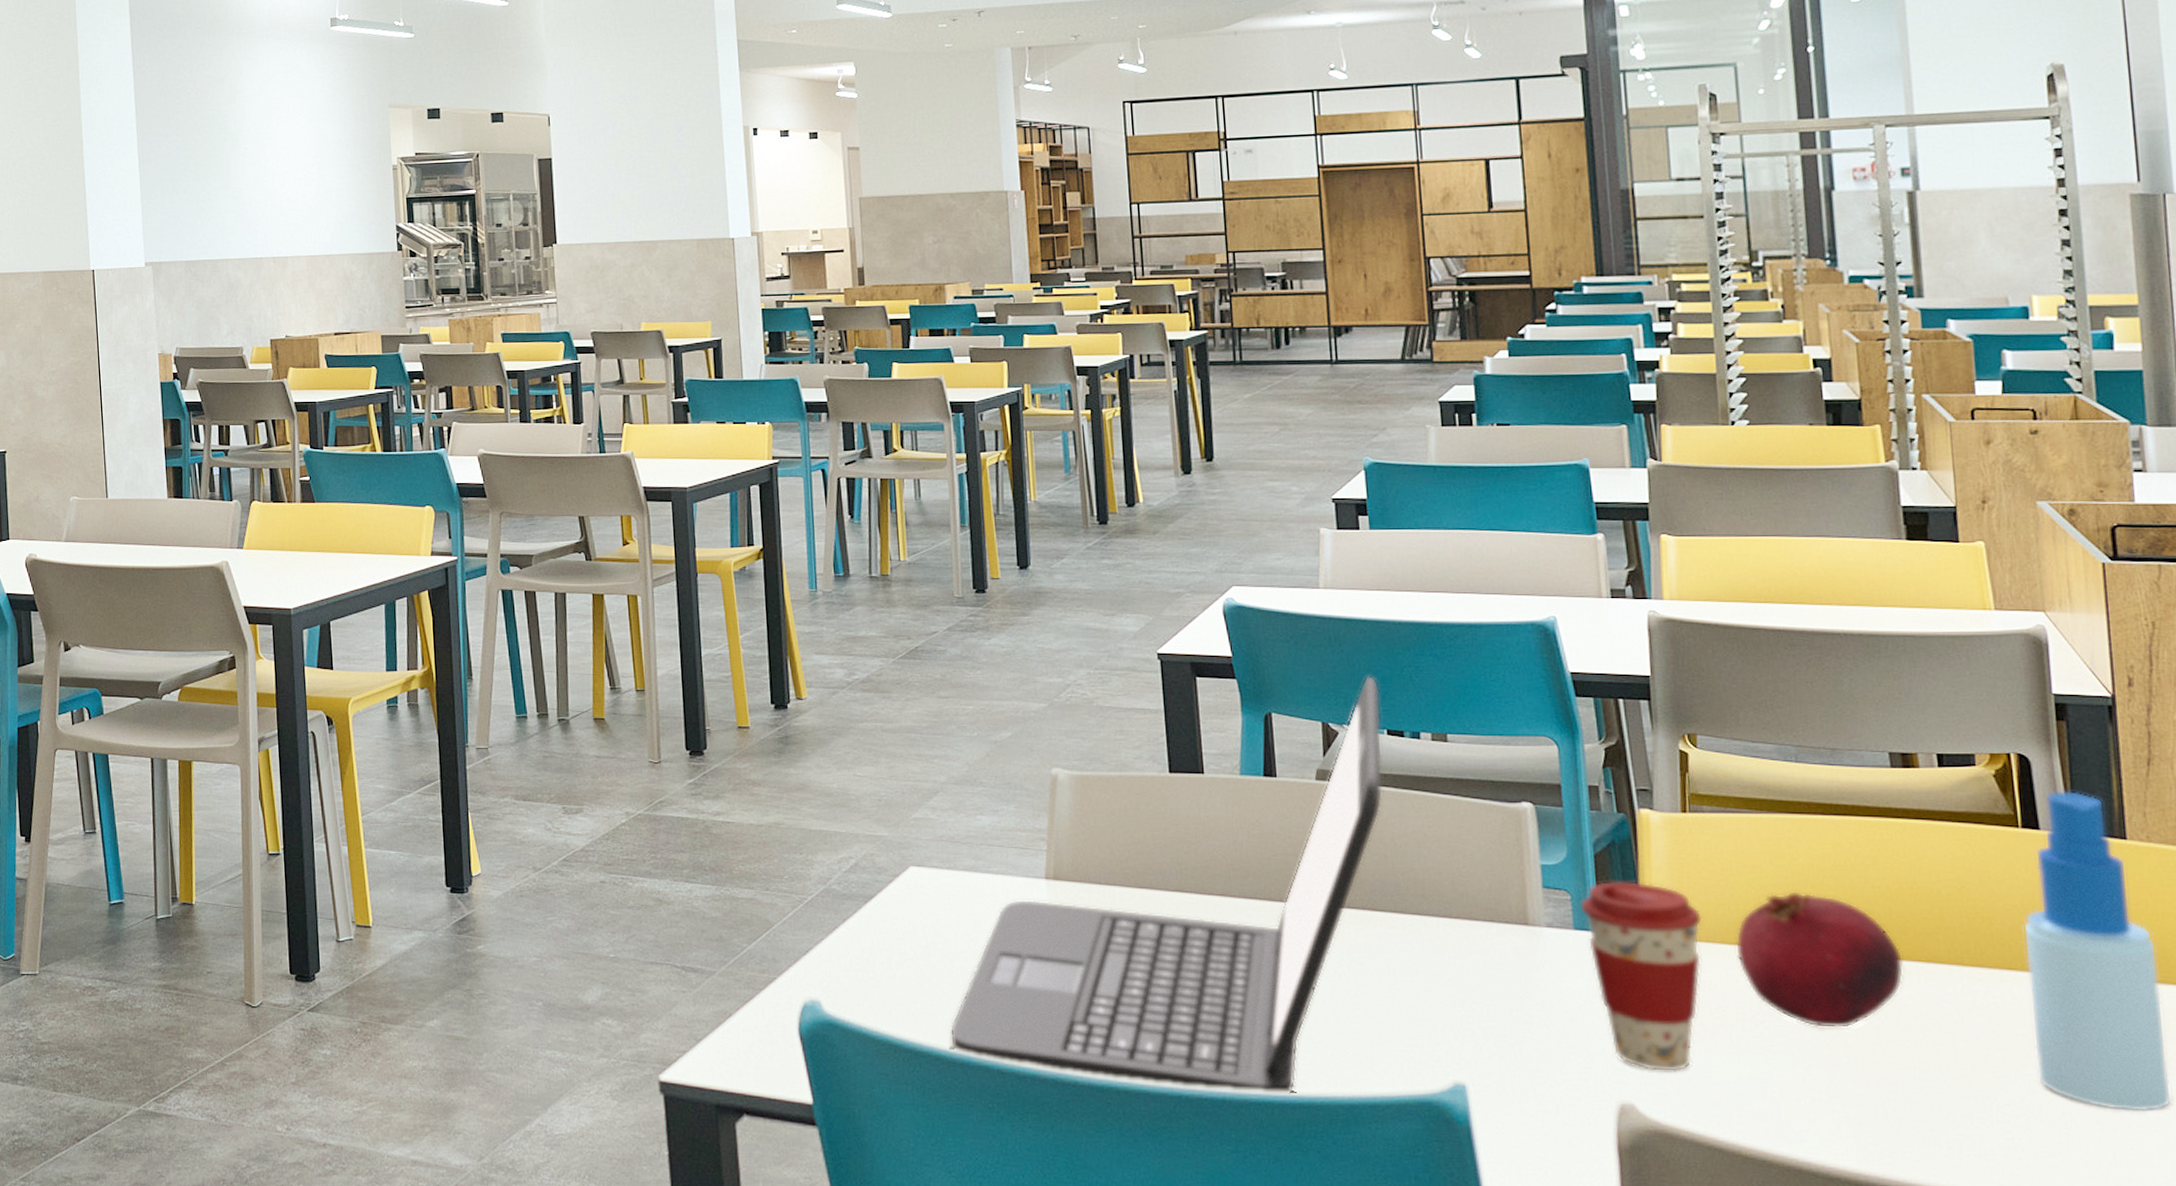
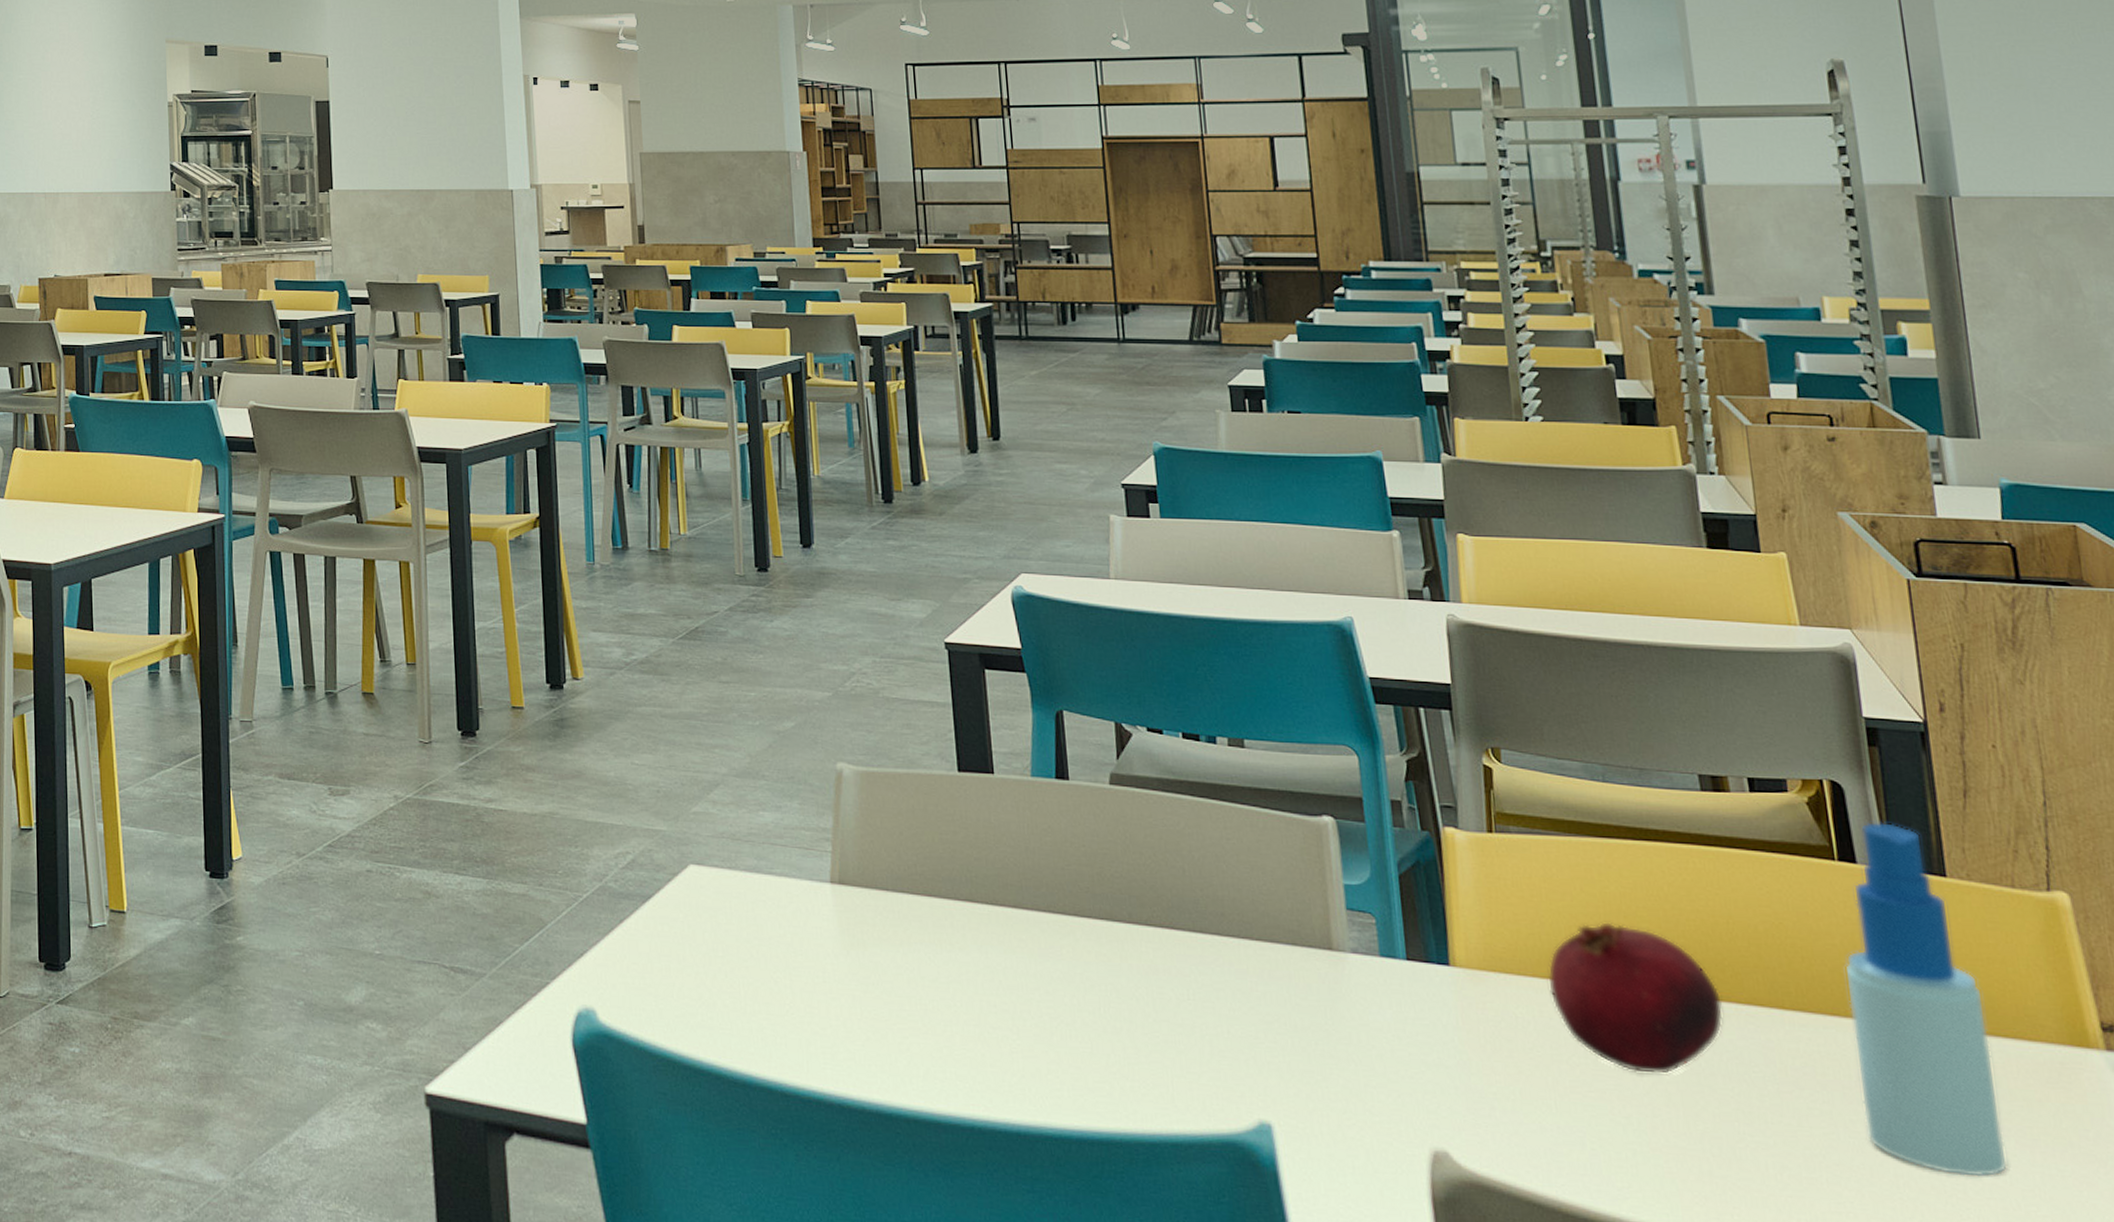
laptop: present [949,675,1383,1094] -> none [730,673,1180,1129]
coffee cup: present [1580,881,1703,1073] -> none [1385,904,1514,1118]

